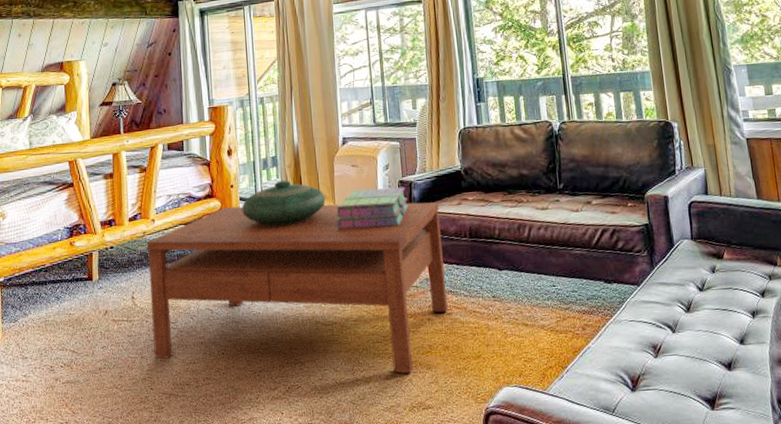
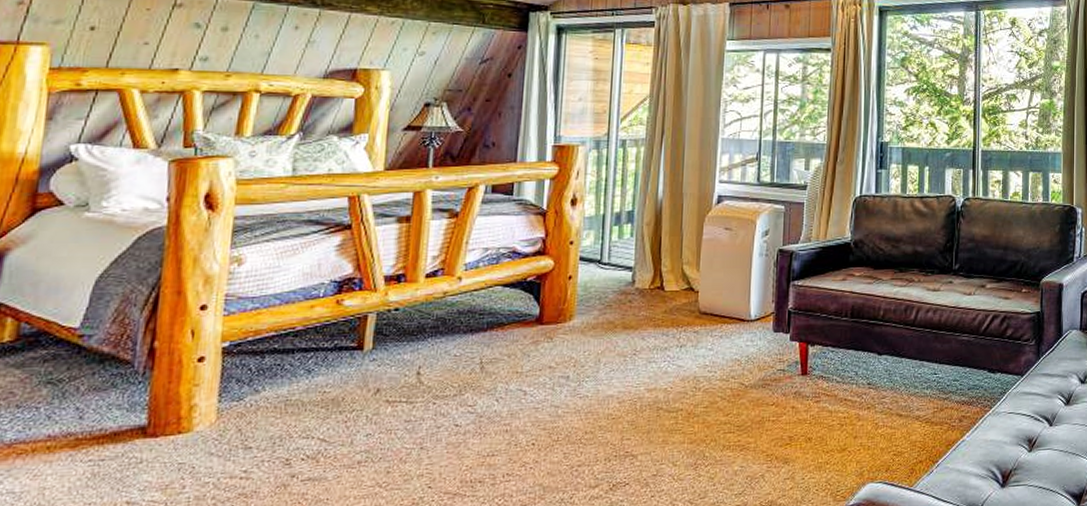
coffee table: present [146,202,449,374] -> none [439,267,821,469]
decorative bowl: present [241,180,326,227] -> none [580,240,689,294]
stack of books: present [336,187,409,229] -> none [697,256,787,301]

